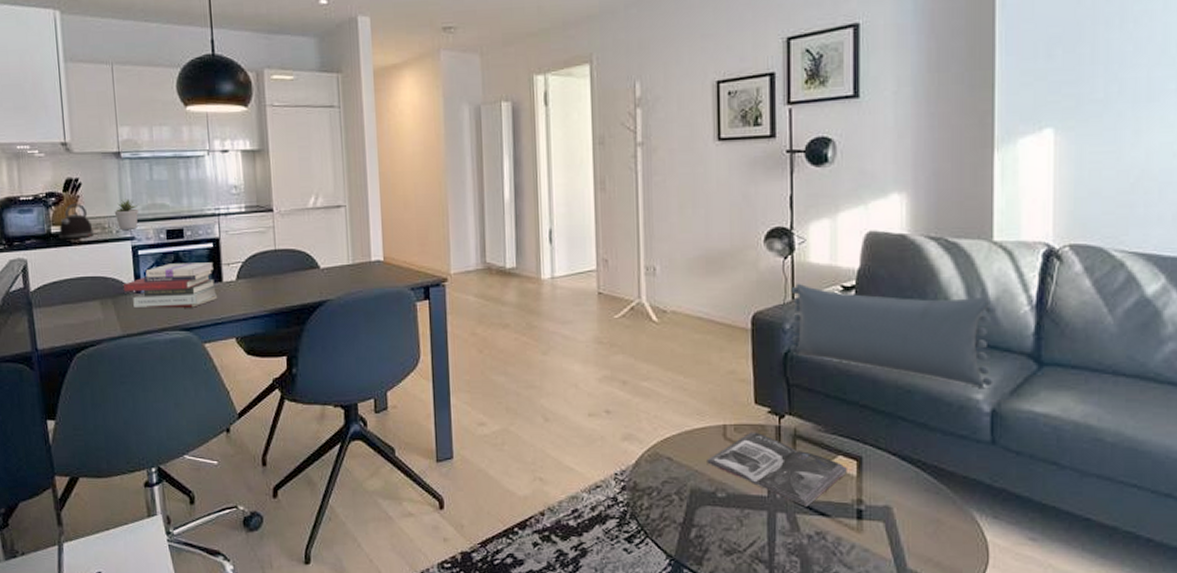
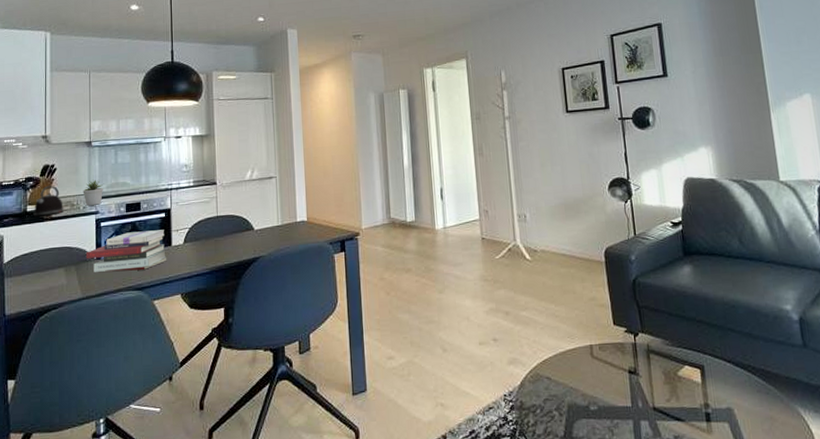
magazine: present [707,432,847,507] -> none [579,349,693,414]
pillow: present [790,283,997,388] -> none [633,221,797,300]

